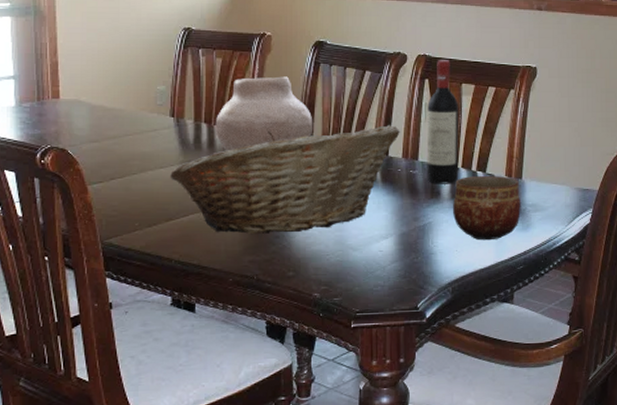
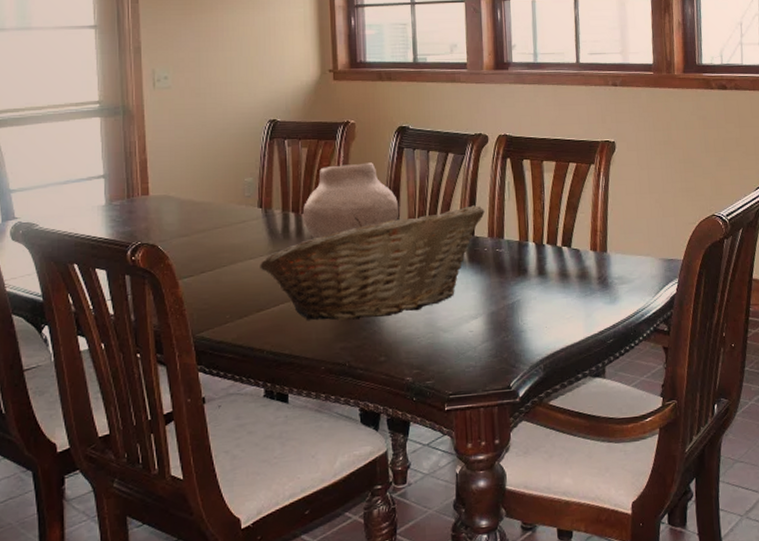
wine bottle: present [426,60,460,184] -> none [510,139,544,262]
bowl: present [453,175,521,241] -> none [540,250,608,316]

